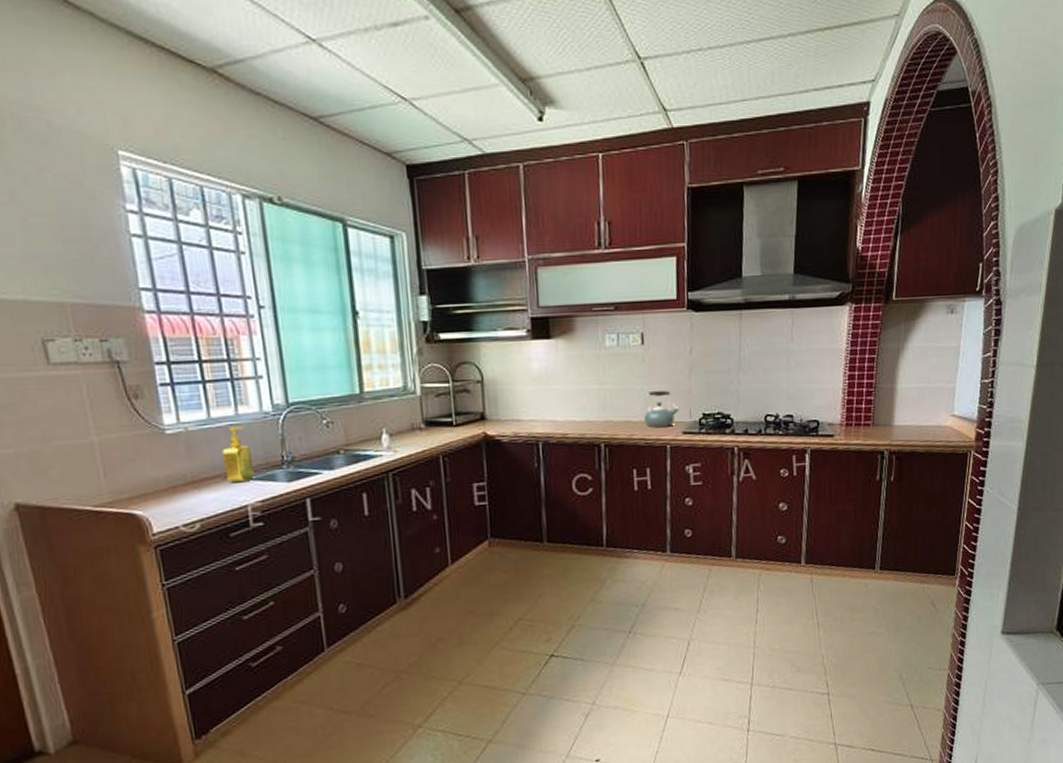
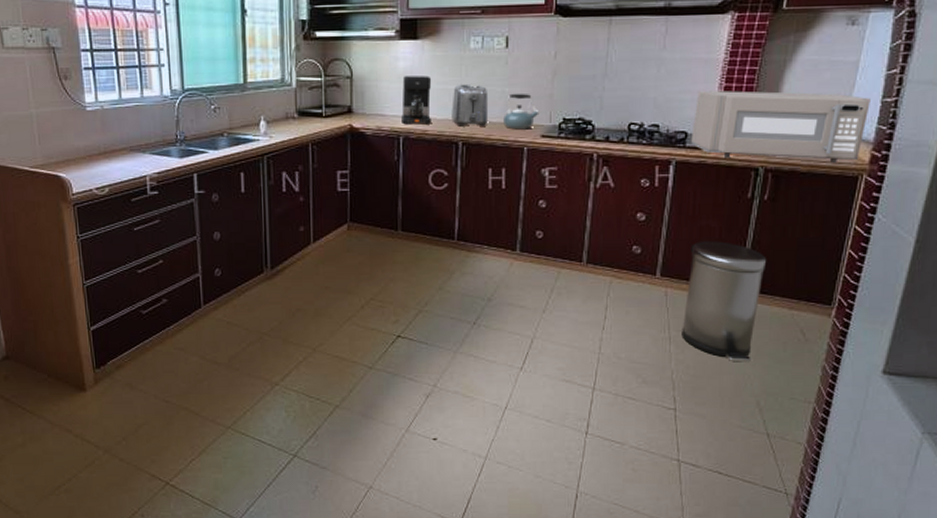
soap dispenser: present [222,426,255,483] -> none [129,107,153,156]
coffee maker: none [537,376,571,429] -> present [401,76,432,125]
toaster: none [591,383,630,428] -> present [451,84,489,128]
microwave: none [823,377,972,444] -> present [691,90,870,163]
pedal bin: none [828,524,898,639] -> present [681,241,767,363]

